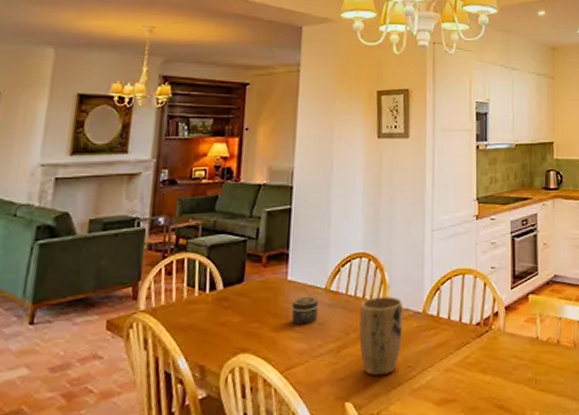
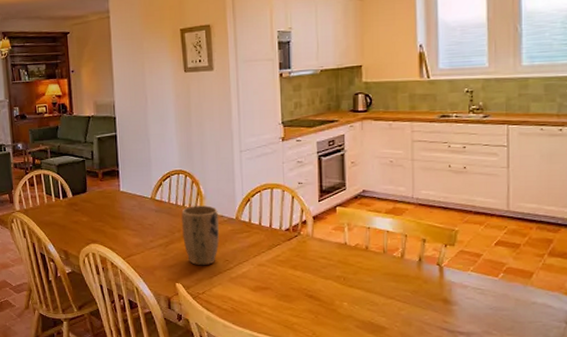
jar: present [291,297,318,325] -> none [125,205,147,224]

